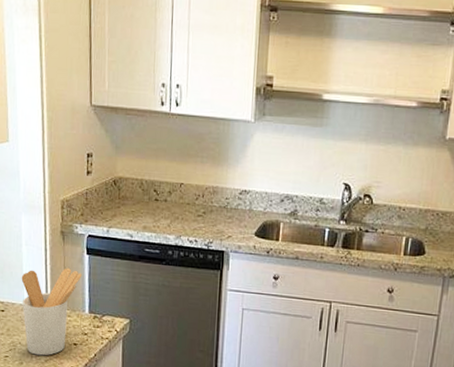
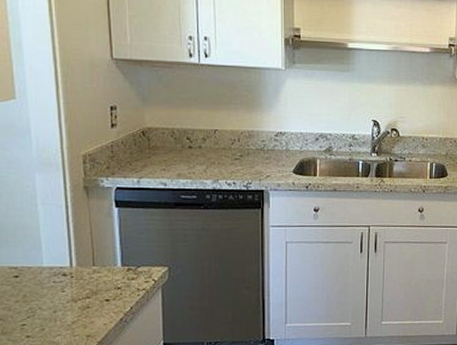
utensil holder: present [21,268,82,356] -> none [38,223,111,318]

